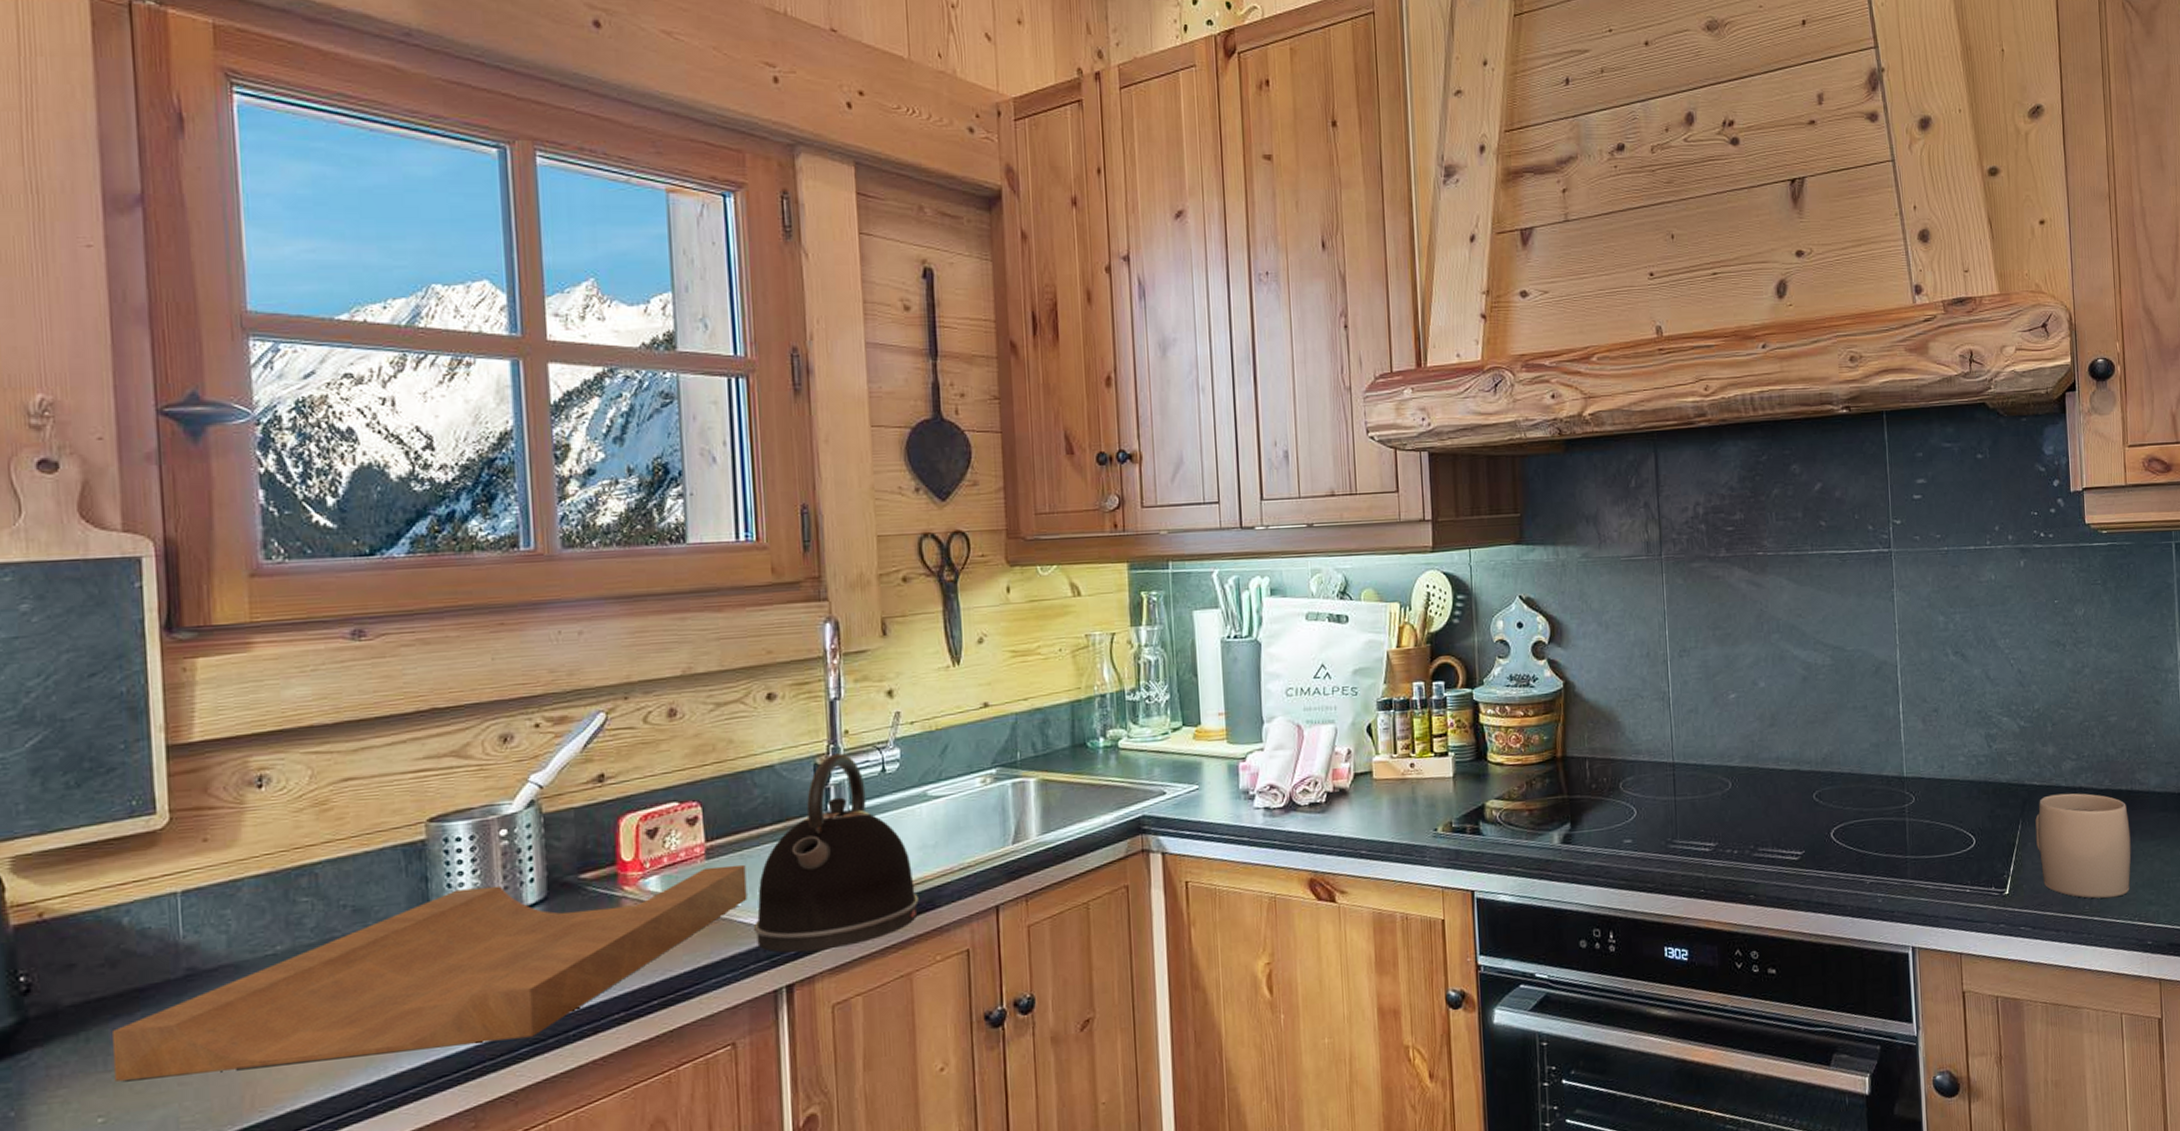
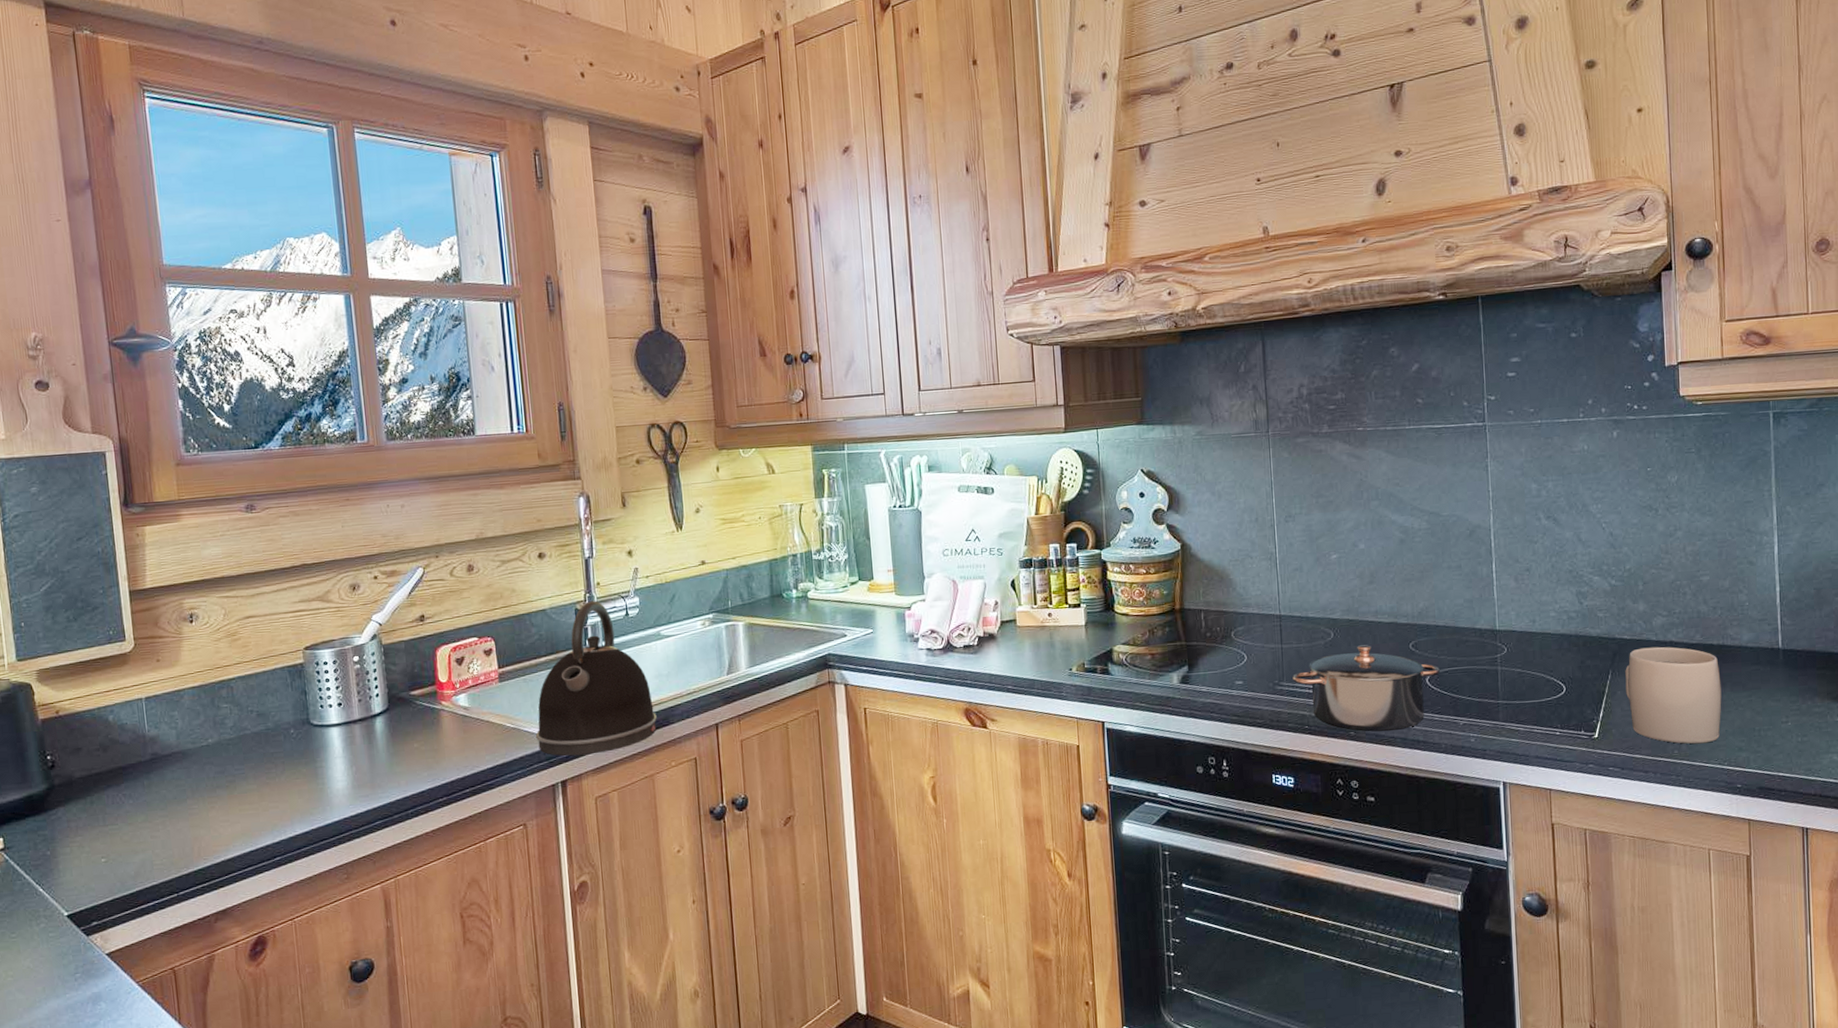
cutting board: present [111,864,748,1081] -> none [106,686,530,833]
cooking pot: none [1686,795,1845,895] -> present [1291,644,1440,732]

